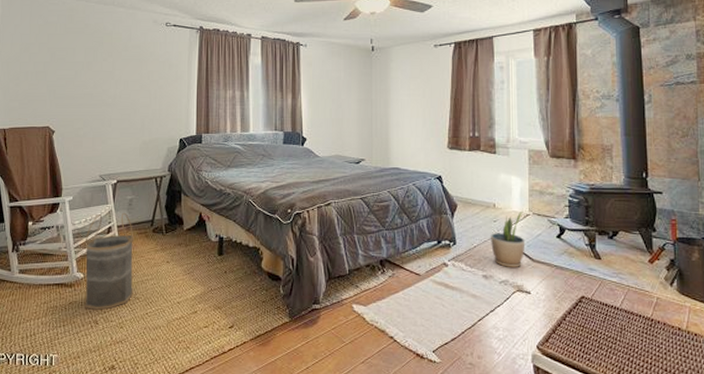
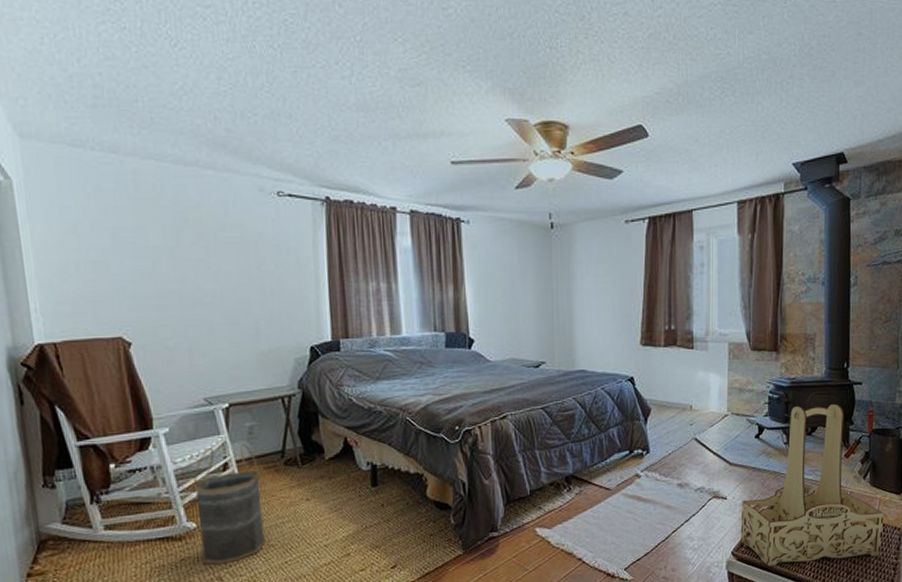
potted plant: present [490,210,526,267] -> none [686,411,723,473]
decorative basket: none [545,210,696,367] -> present [740,403,884,567]

